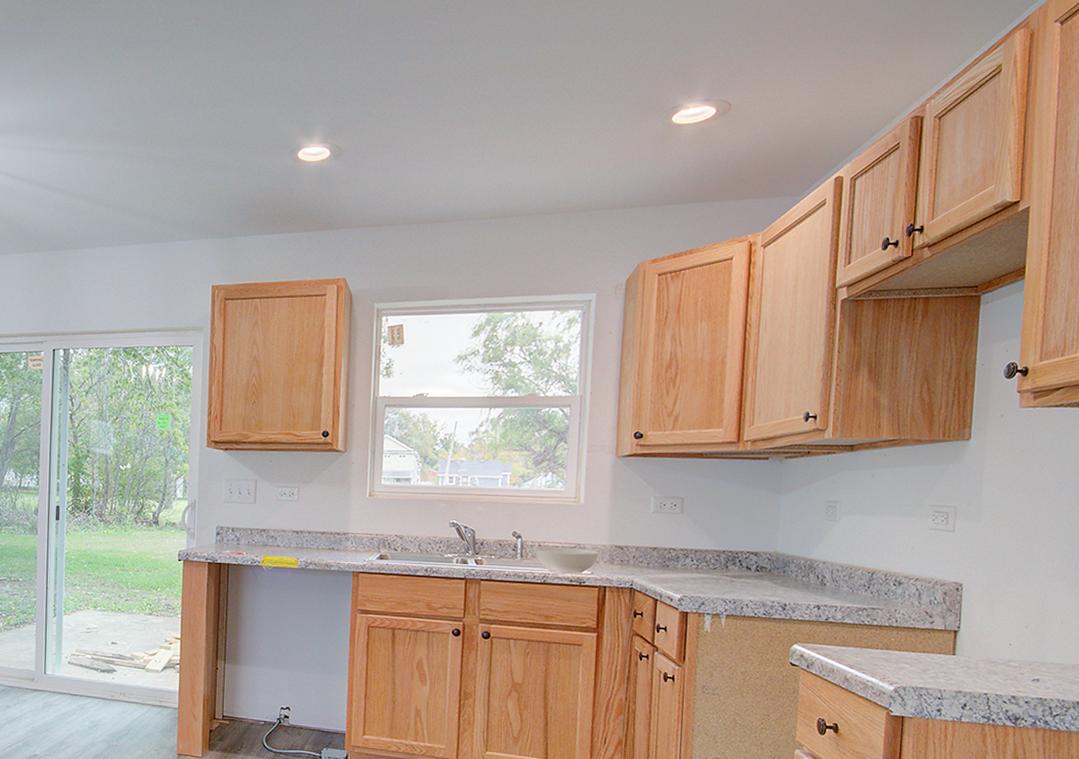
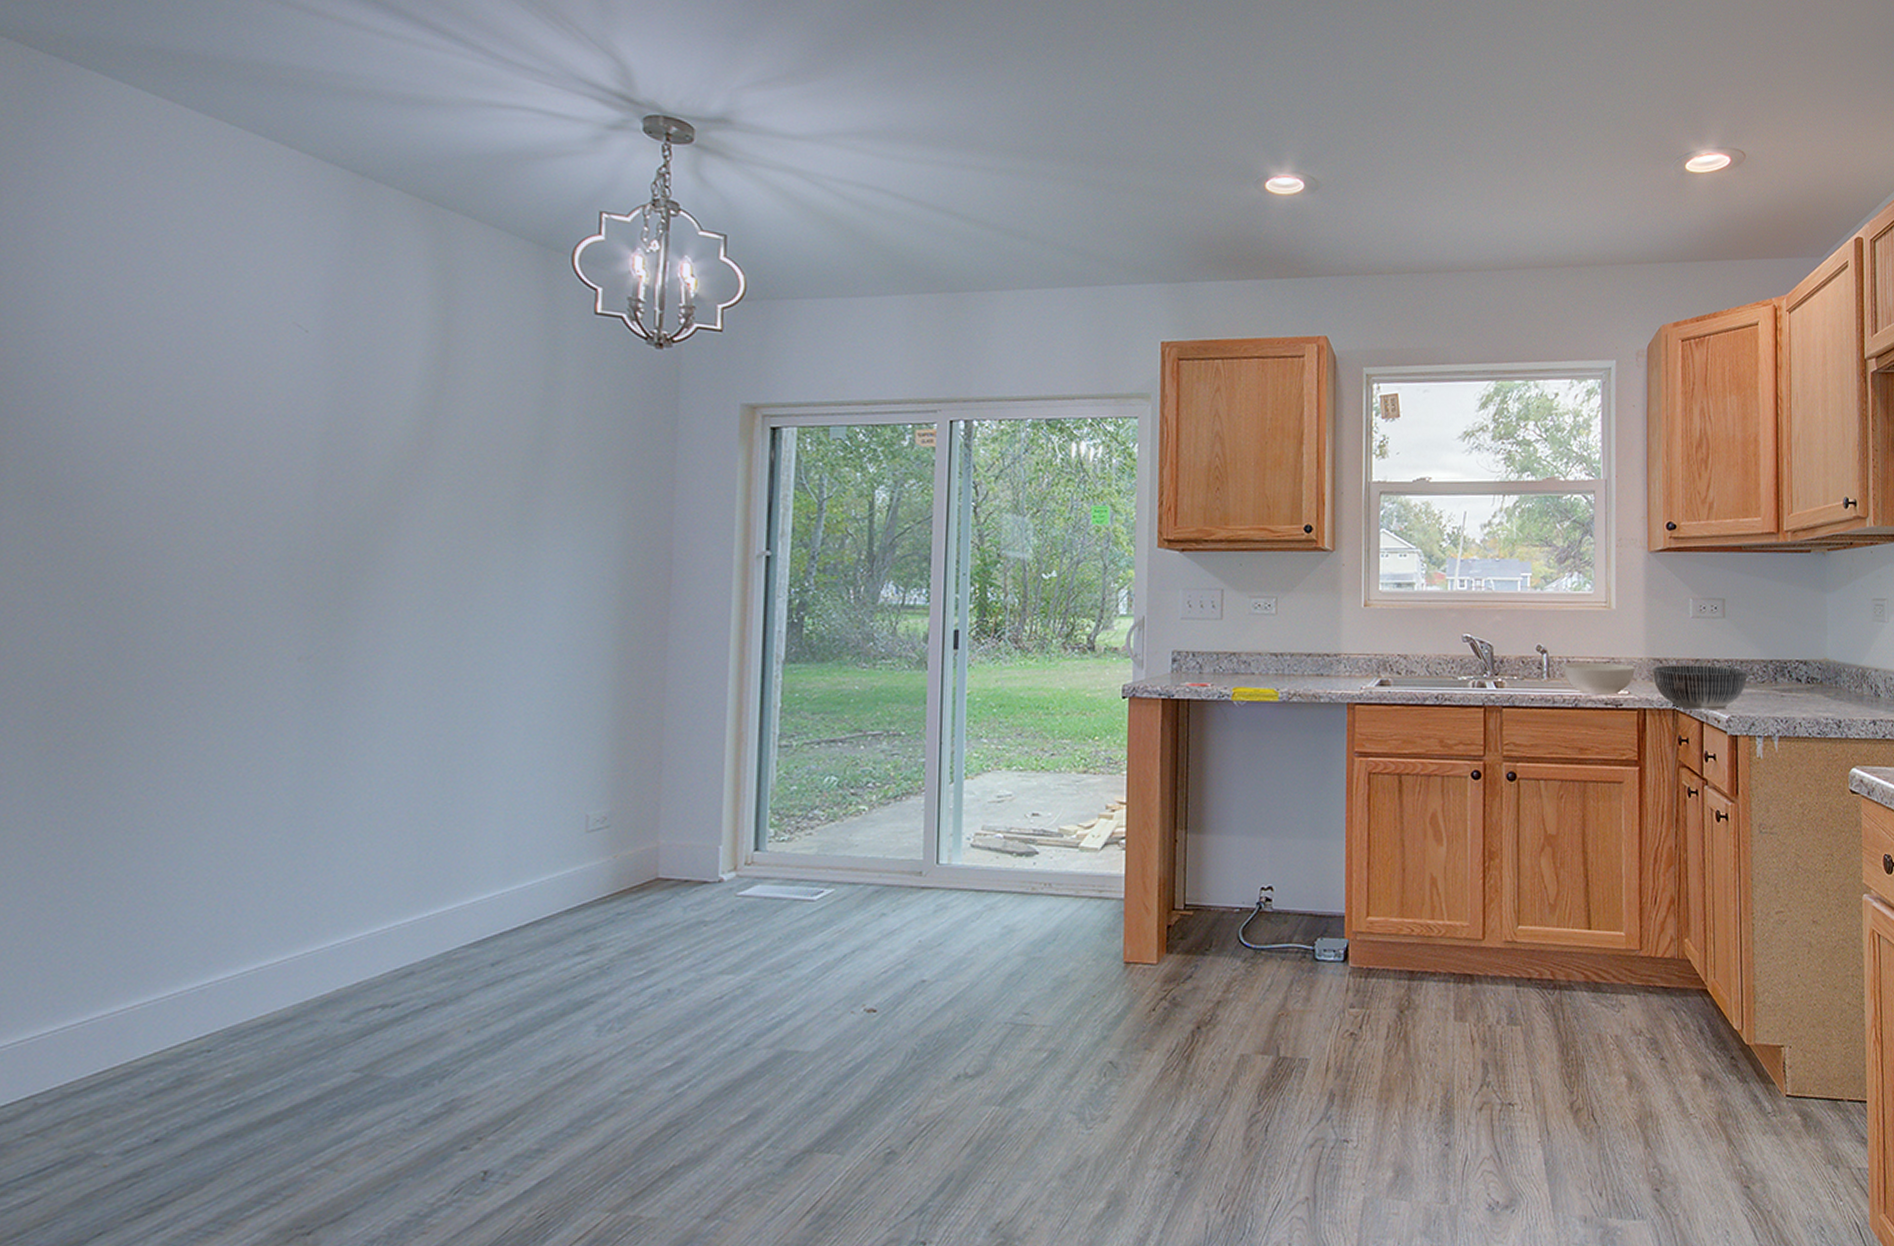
bowl: none [613,551,701,590] -> present [1652,665,1747,709]

